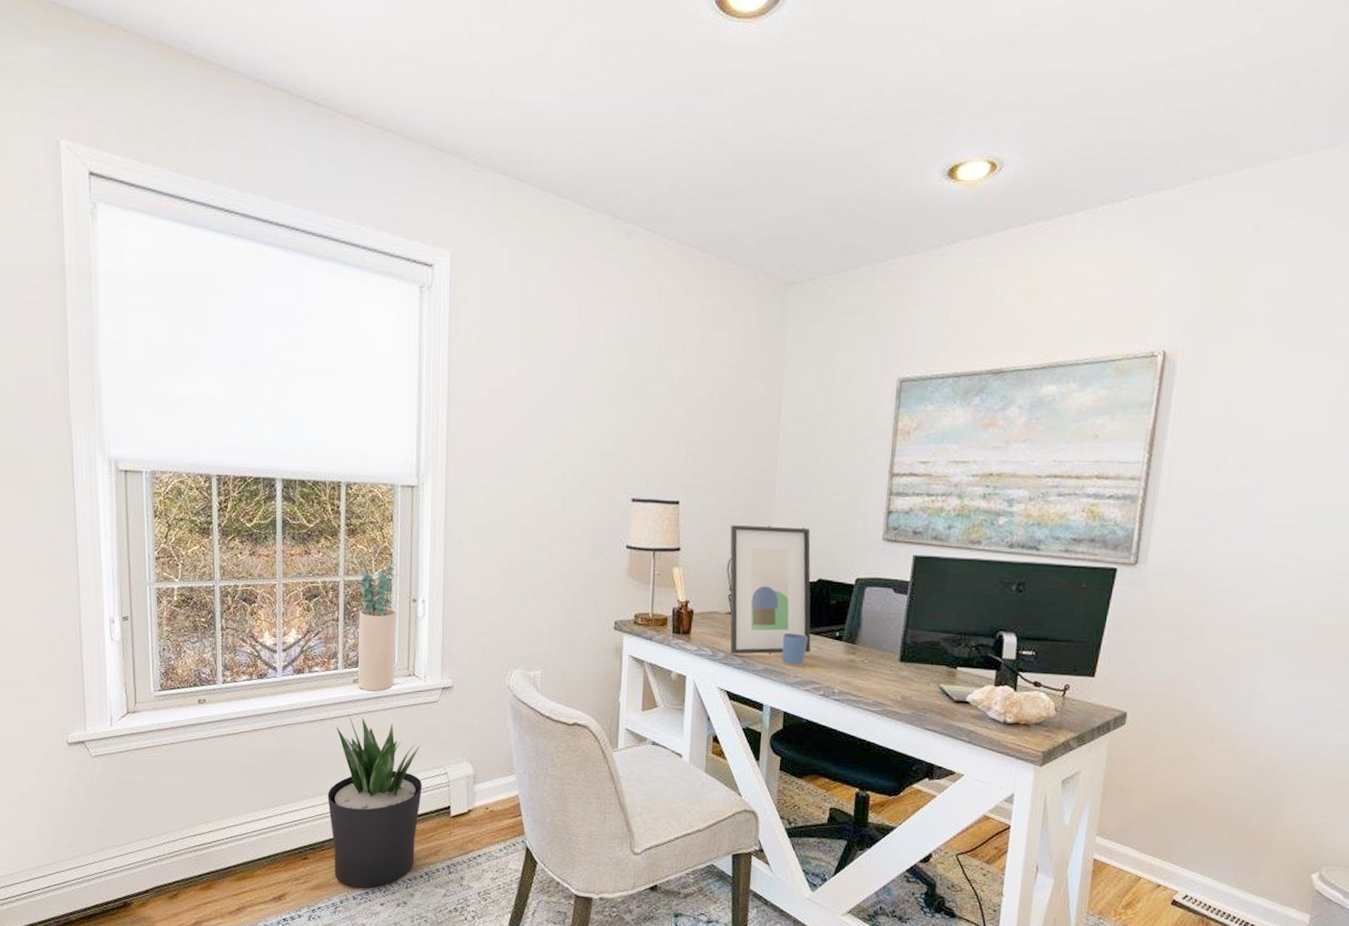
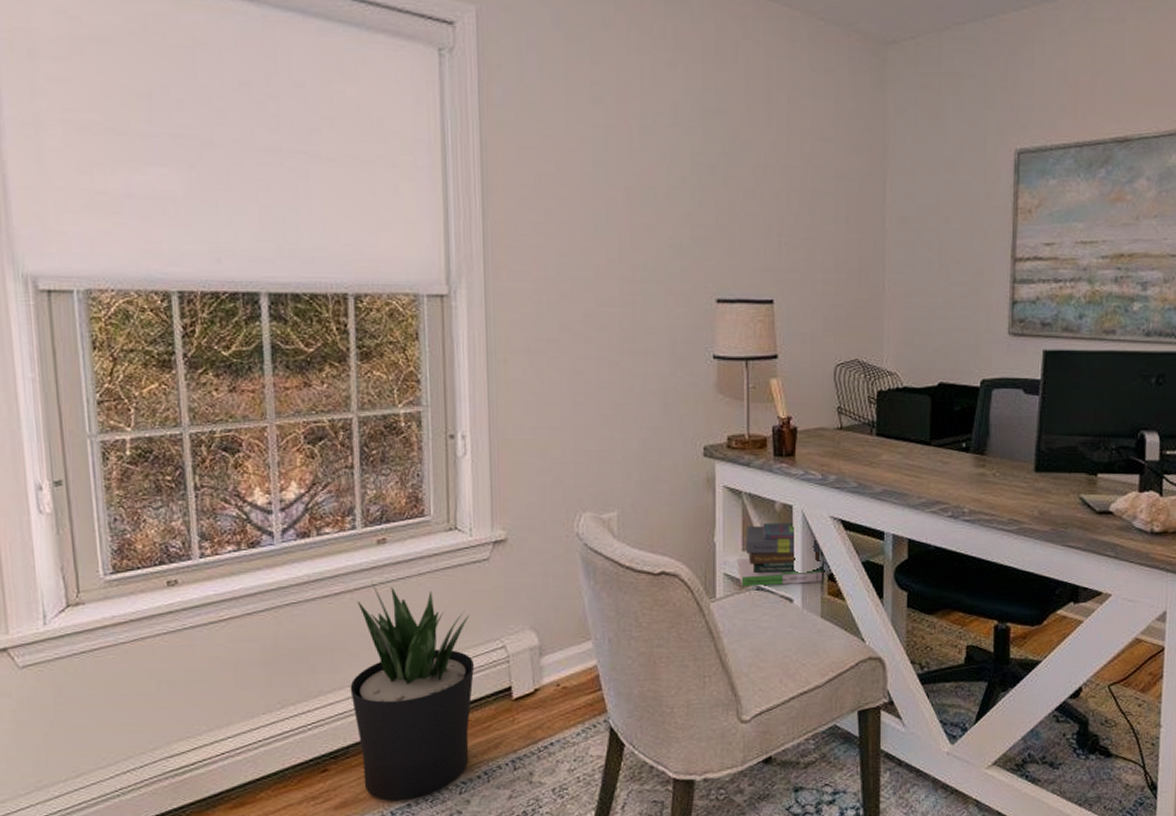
vase: present [357,557,397,693] -> none [380,384,432,555]
books: none [636,689,710,743] -> present [736,523,824,587]
picture frame: present [728,525,811,656] -> none [835,324,935,476]
mug: present [781,632,808,667] -> none [902,447,931,486]

